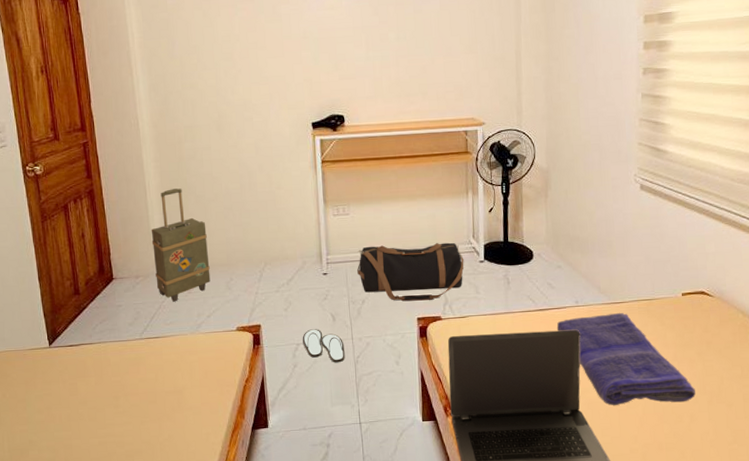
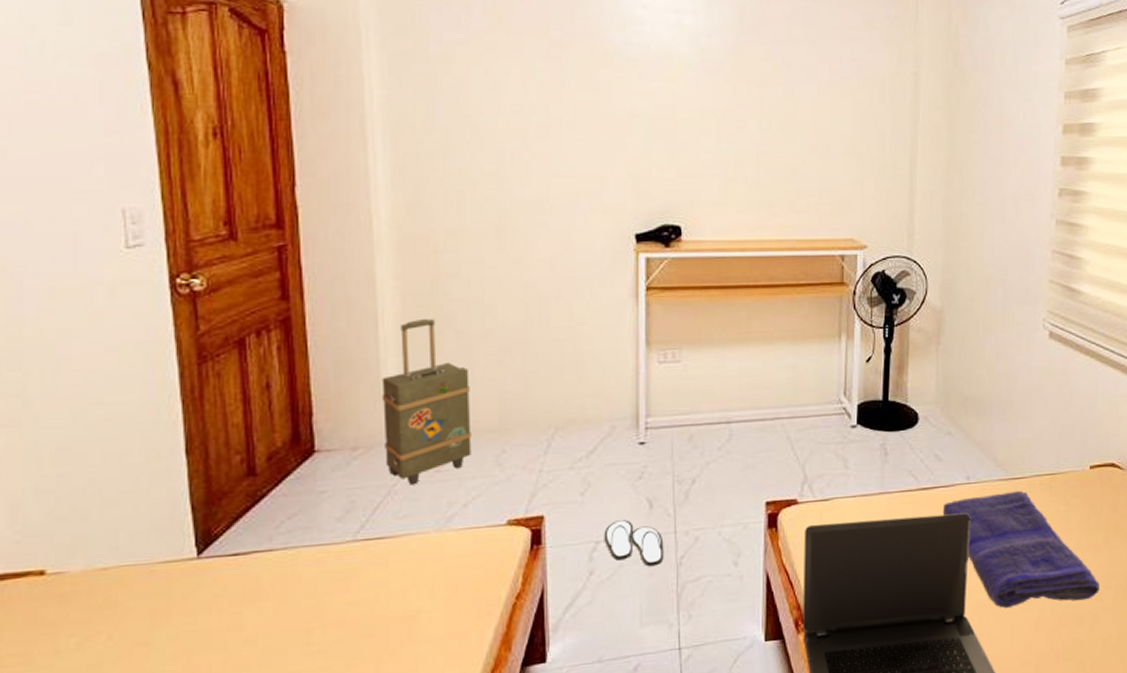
duffel bag: present [357,242,464,302] -> none [688,401,831,480]

